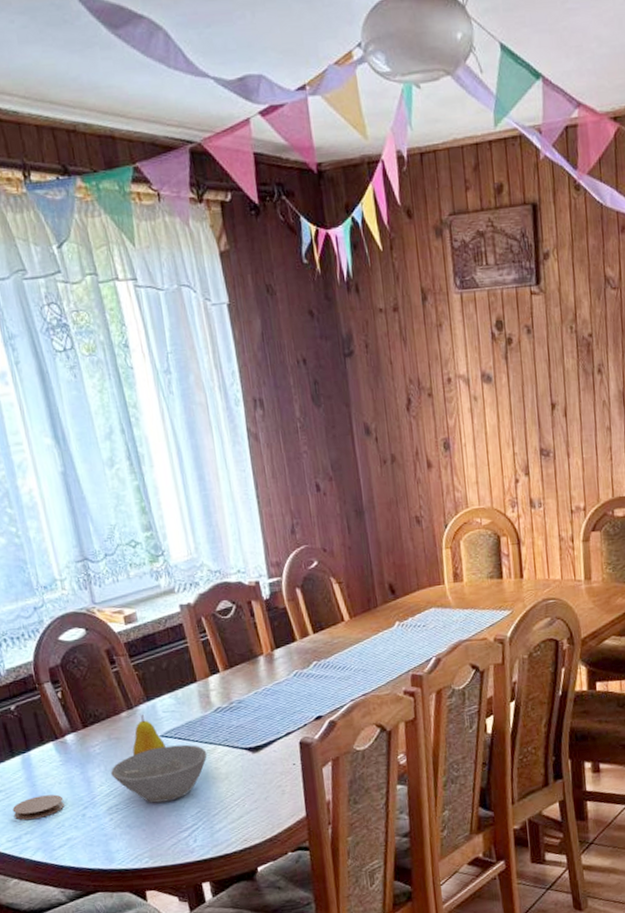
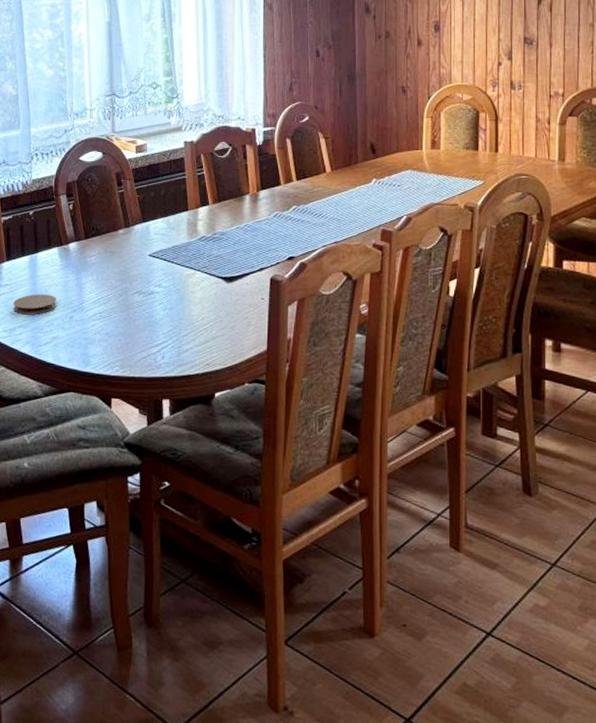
bowl: present [111,744,207,803] -> none [101,265,187,317]
fruit: present [132,714,165,756] -> none [123,233,151,270]

